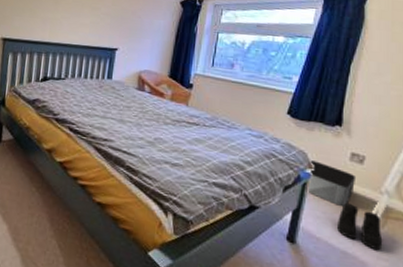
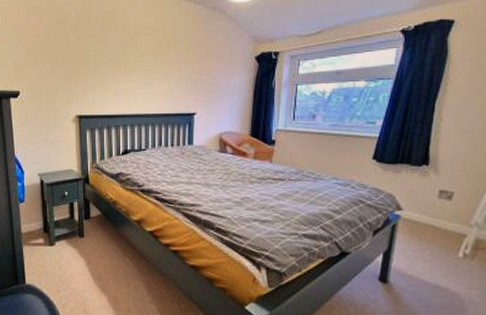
storage bin: present [306,160,357,206] -> none [396,202,446,243]
boots: present [337,203,383,251] -> none [428,240,474,281]

